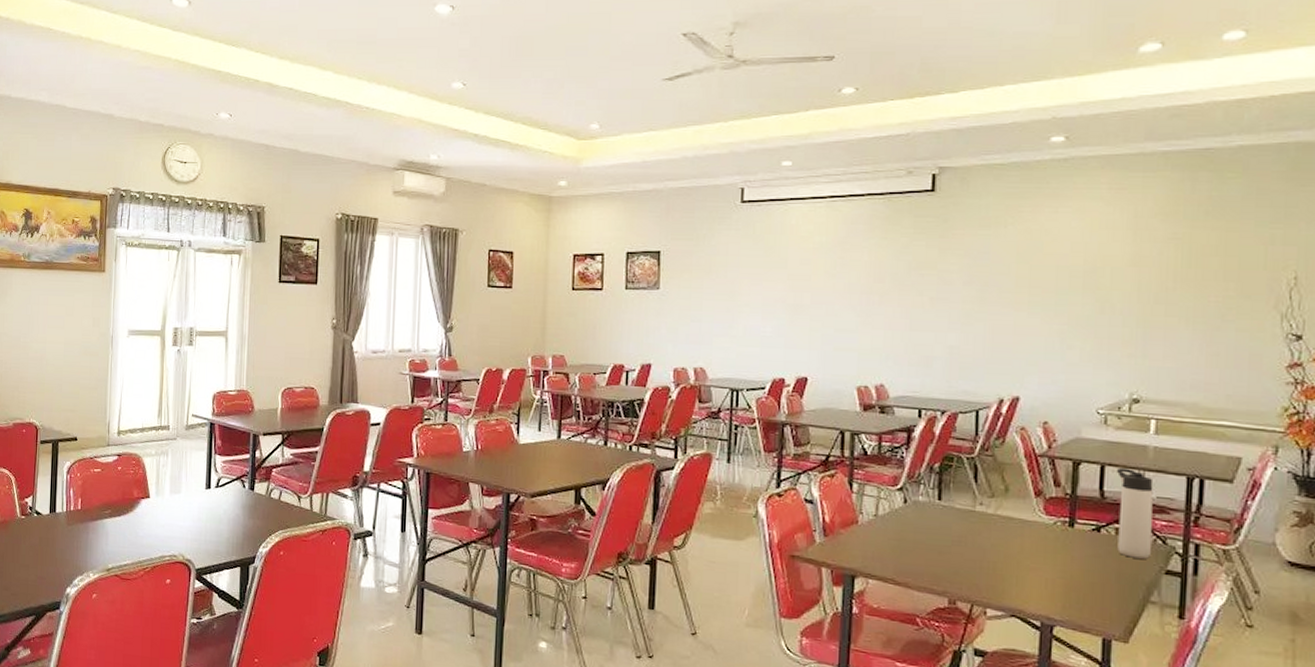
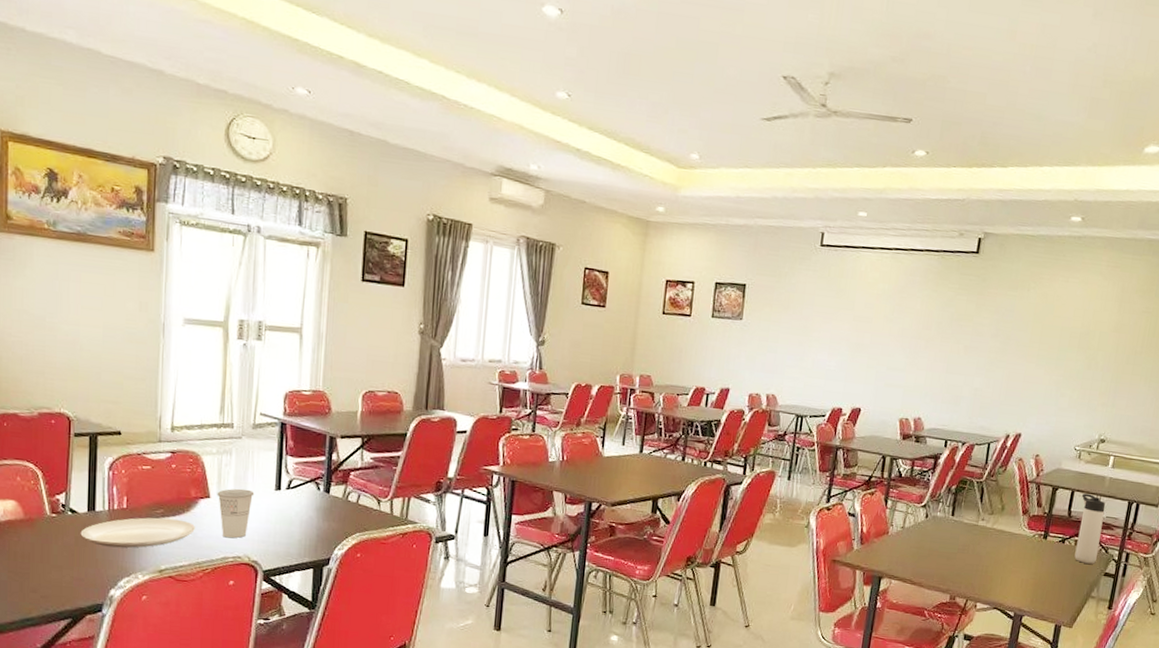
plate: none [43,517,137,548] -> present [80,517,195,548]
cup: none [155,488,188,537] -> present [217,488,255,539]

